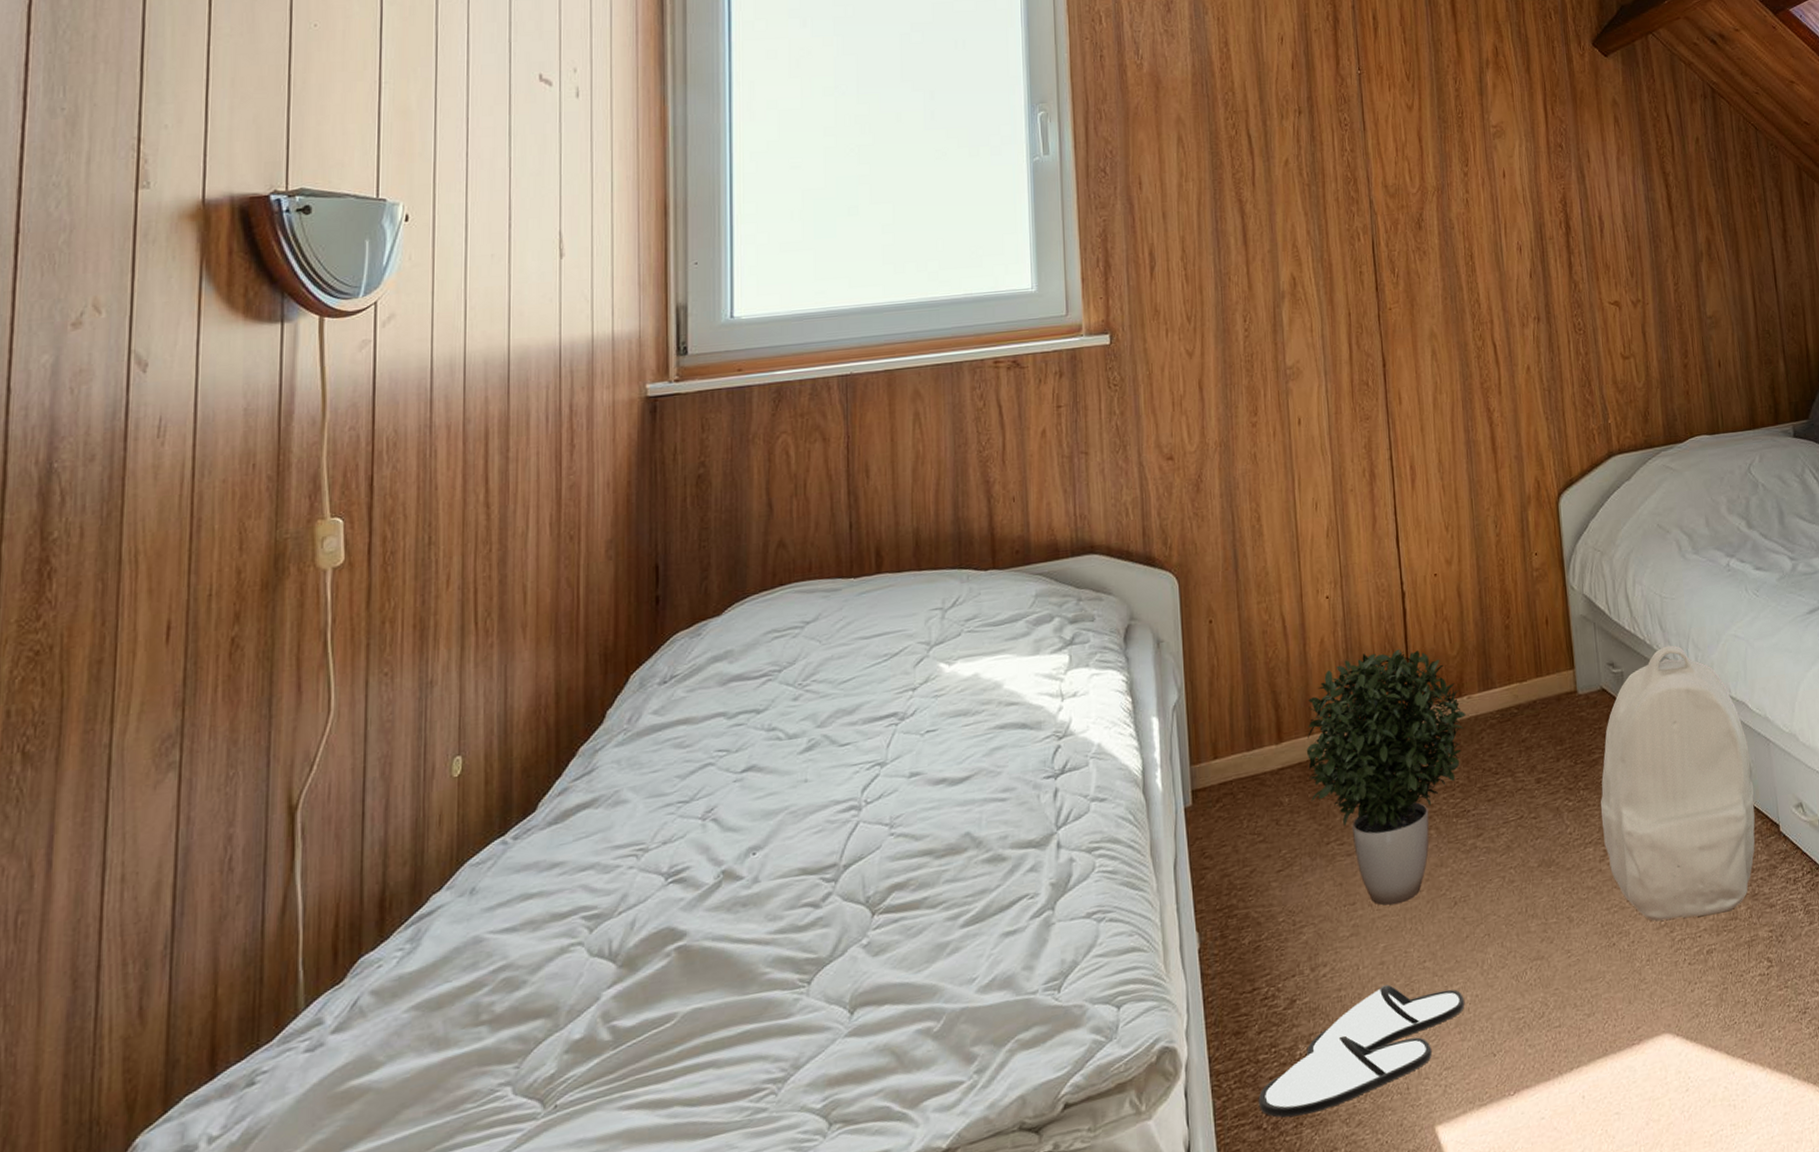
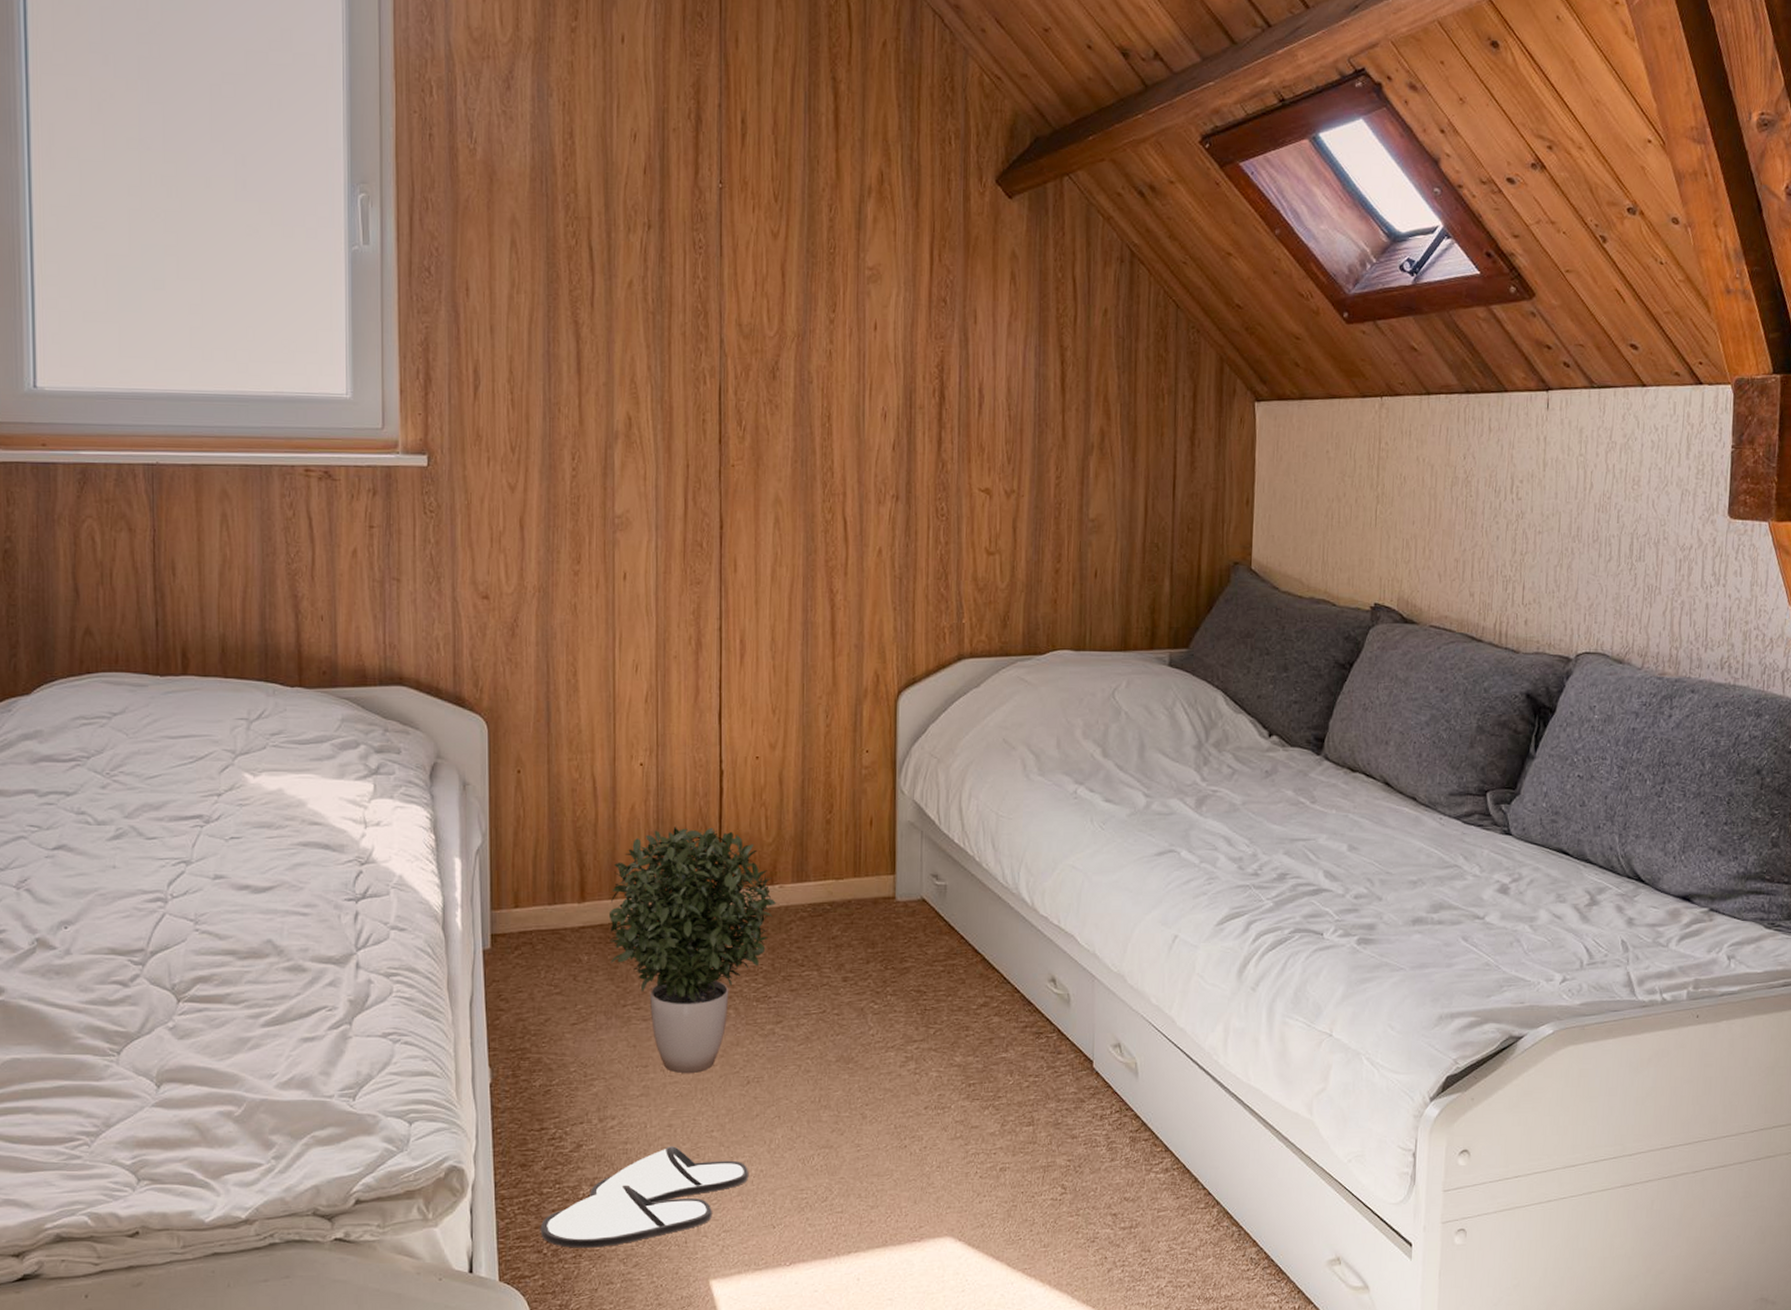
backpack: present [1600,645,1756,922] -> none [906,866,1072,1136]

